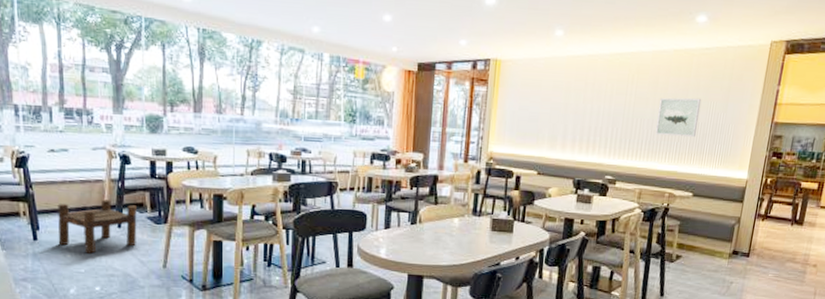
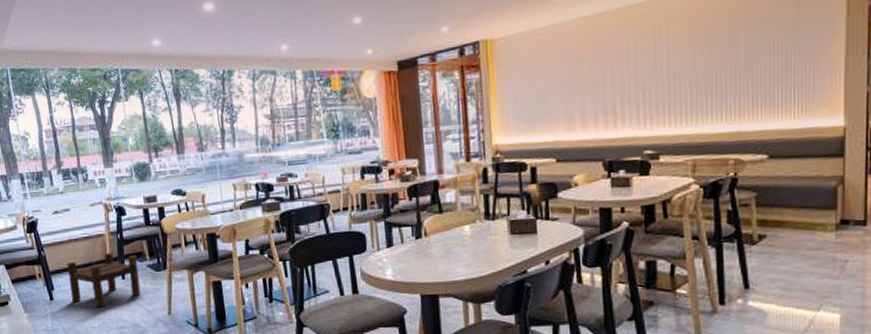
wall art: present [656,97,702,138] -> none [702,36,760,91]

